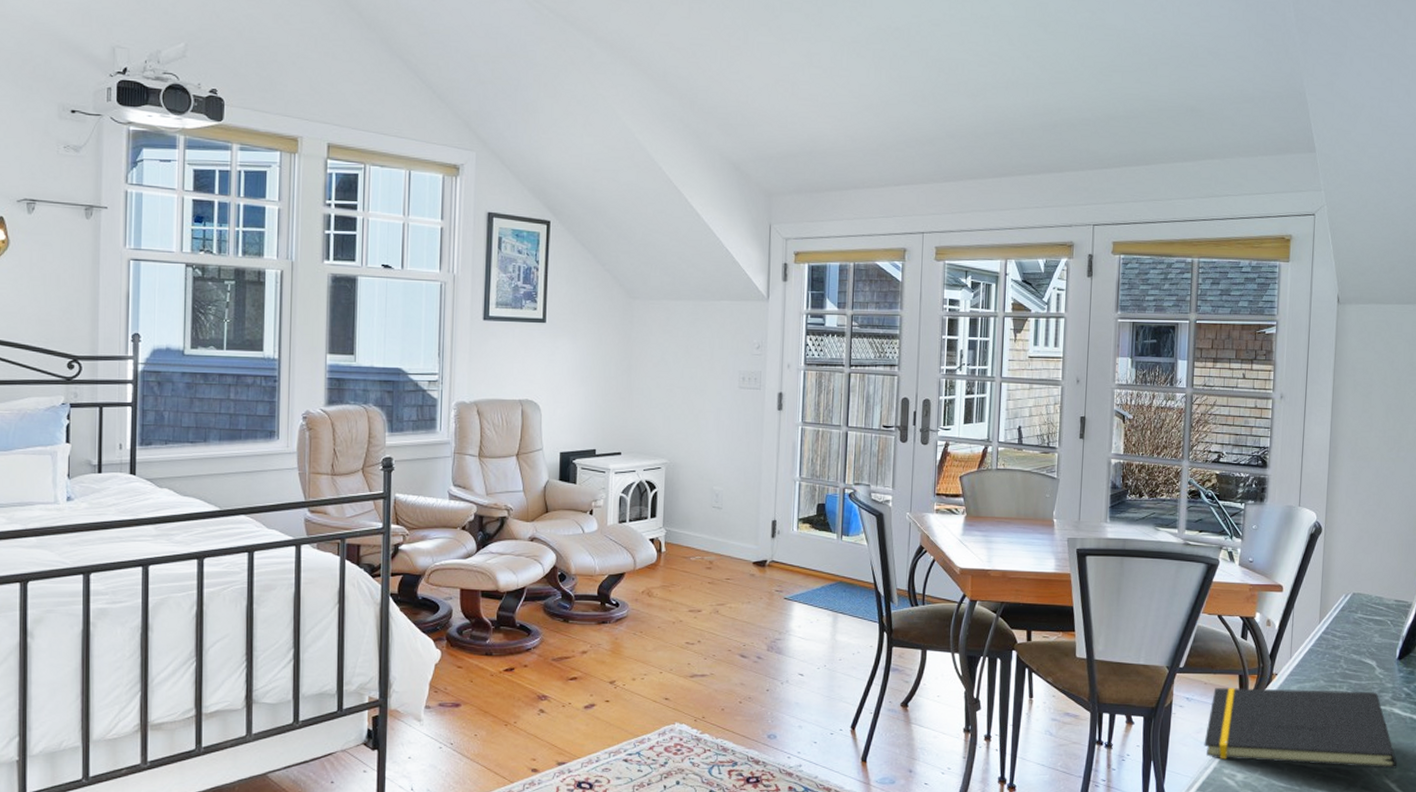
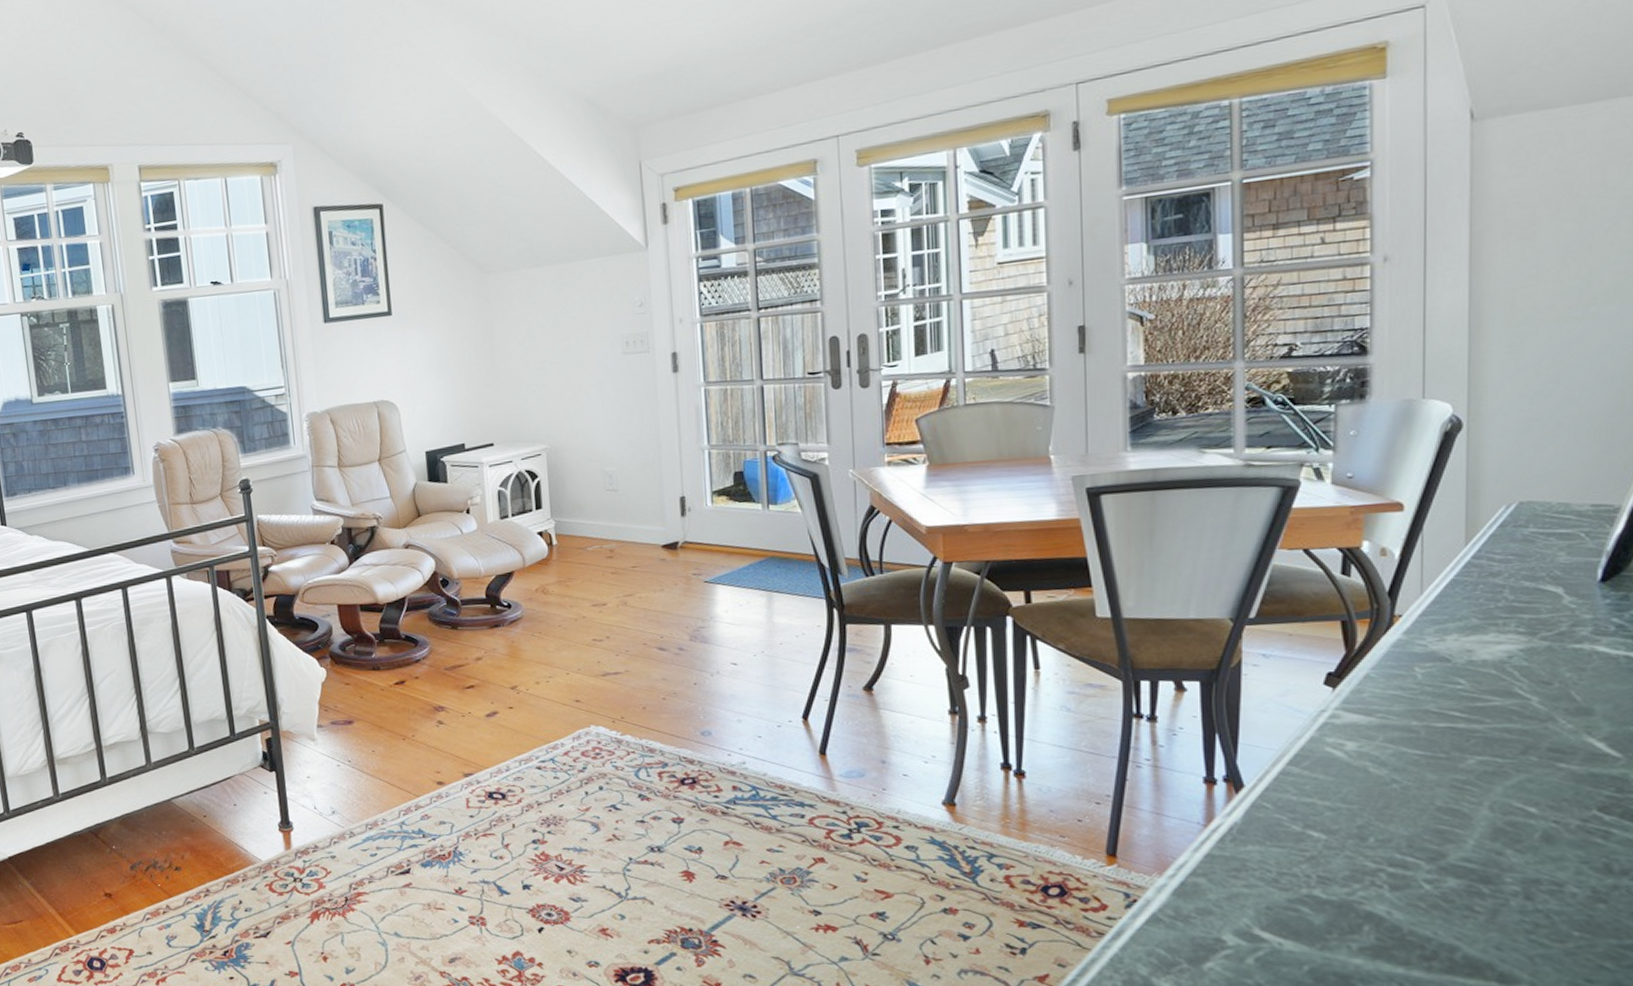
notepad: present [1204,687,1397,770] -> none [1293,627,1607,726]

